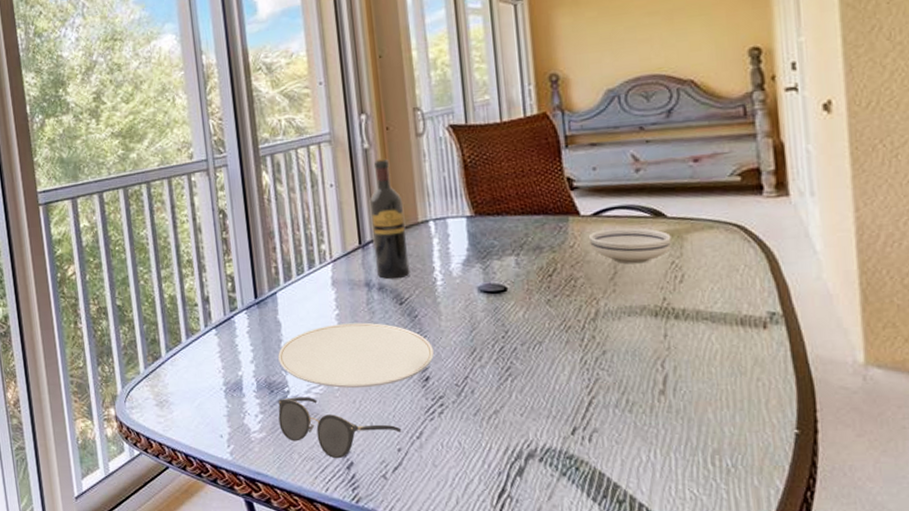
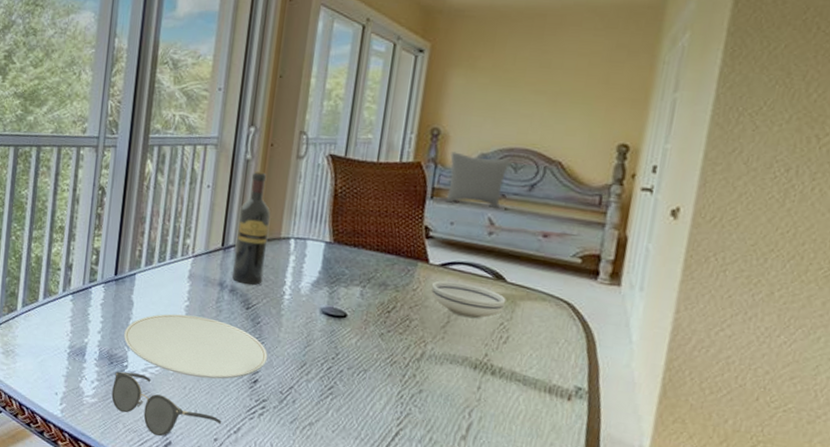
cushion: none [575,89,640,148] -> present [446,151,510,208]

